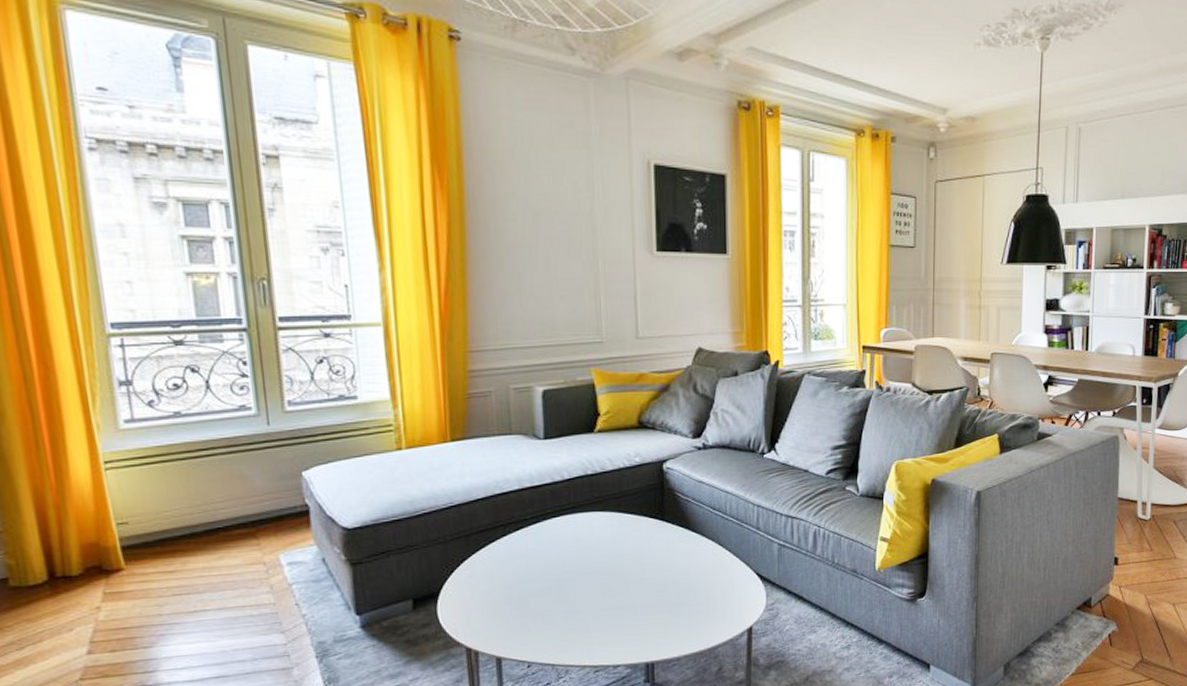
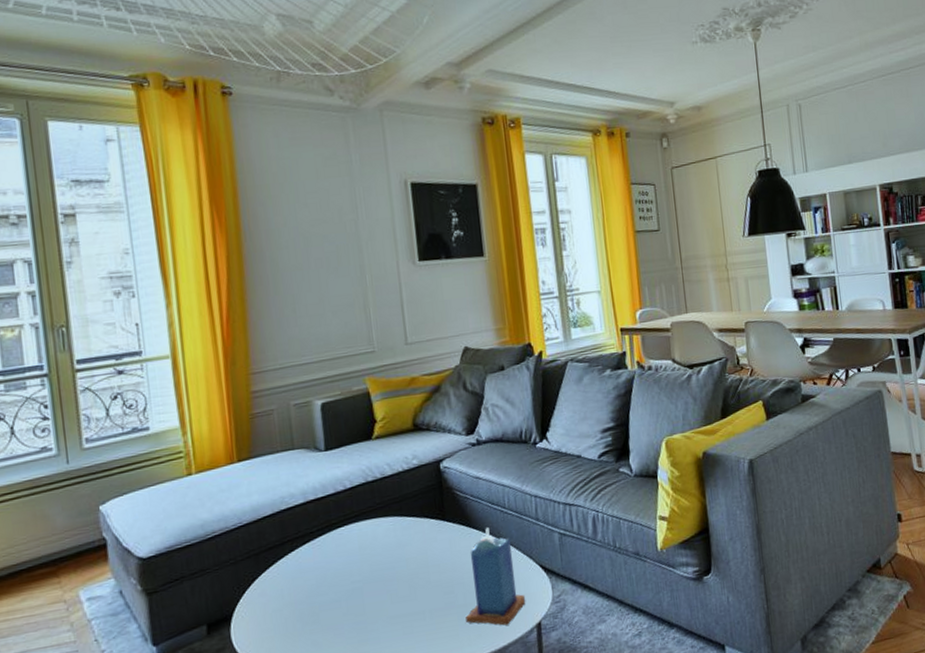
candle: none [677,532,739,627] -> present [466,527,526,626]

